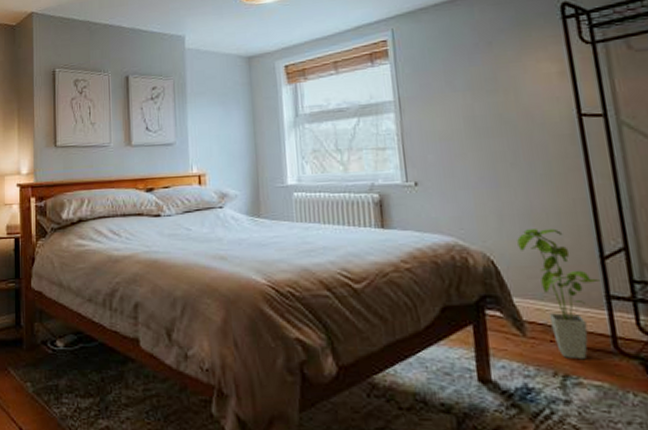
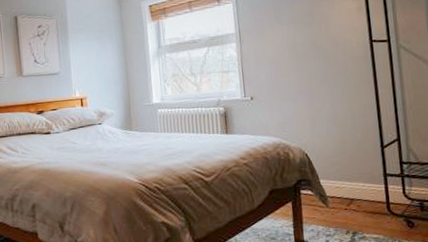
house plant: present [517,228,600,360] -> none [324,127,380,221]

